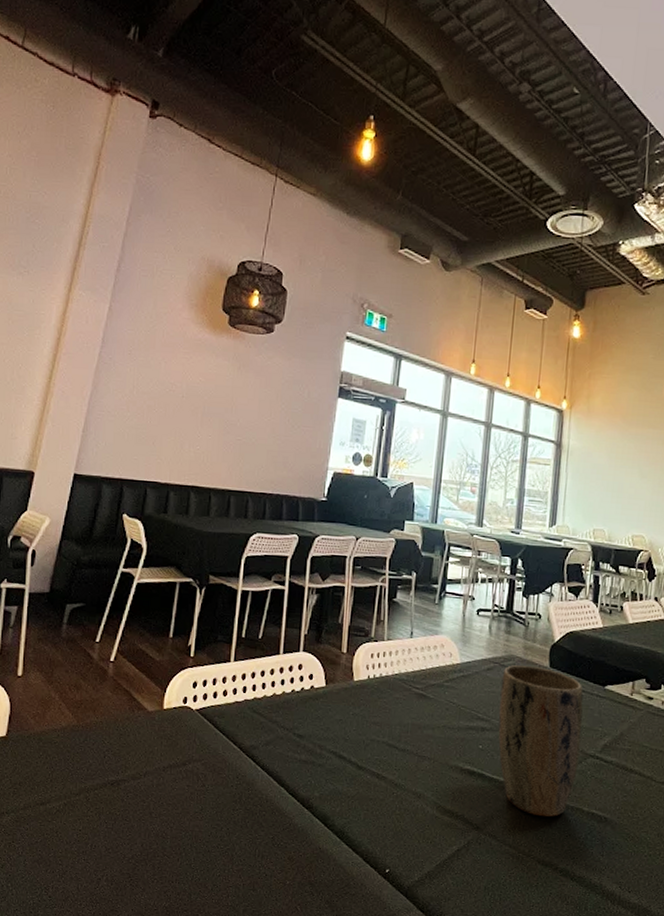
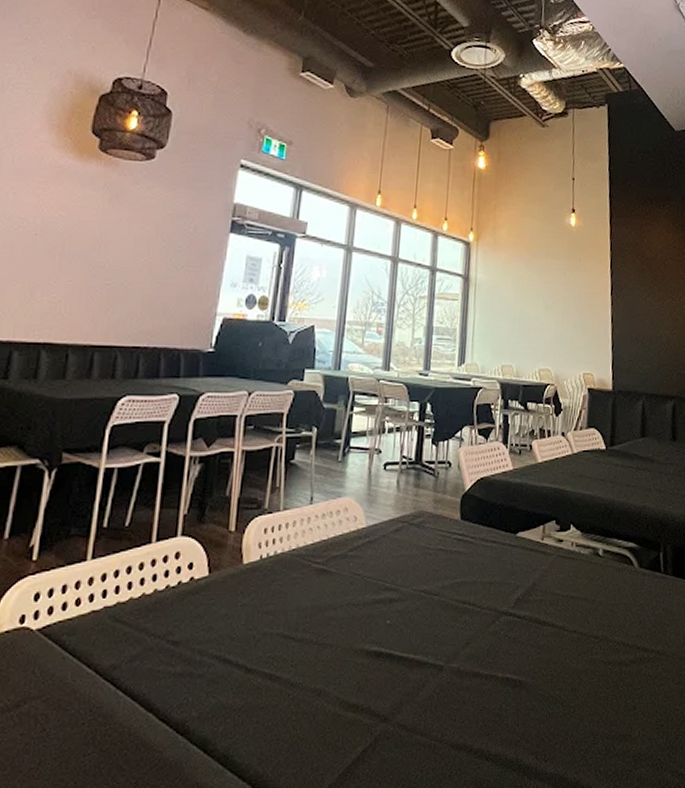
plant pot: present [498,665,583,817] -> none [407,520,495,693]

